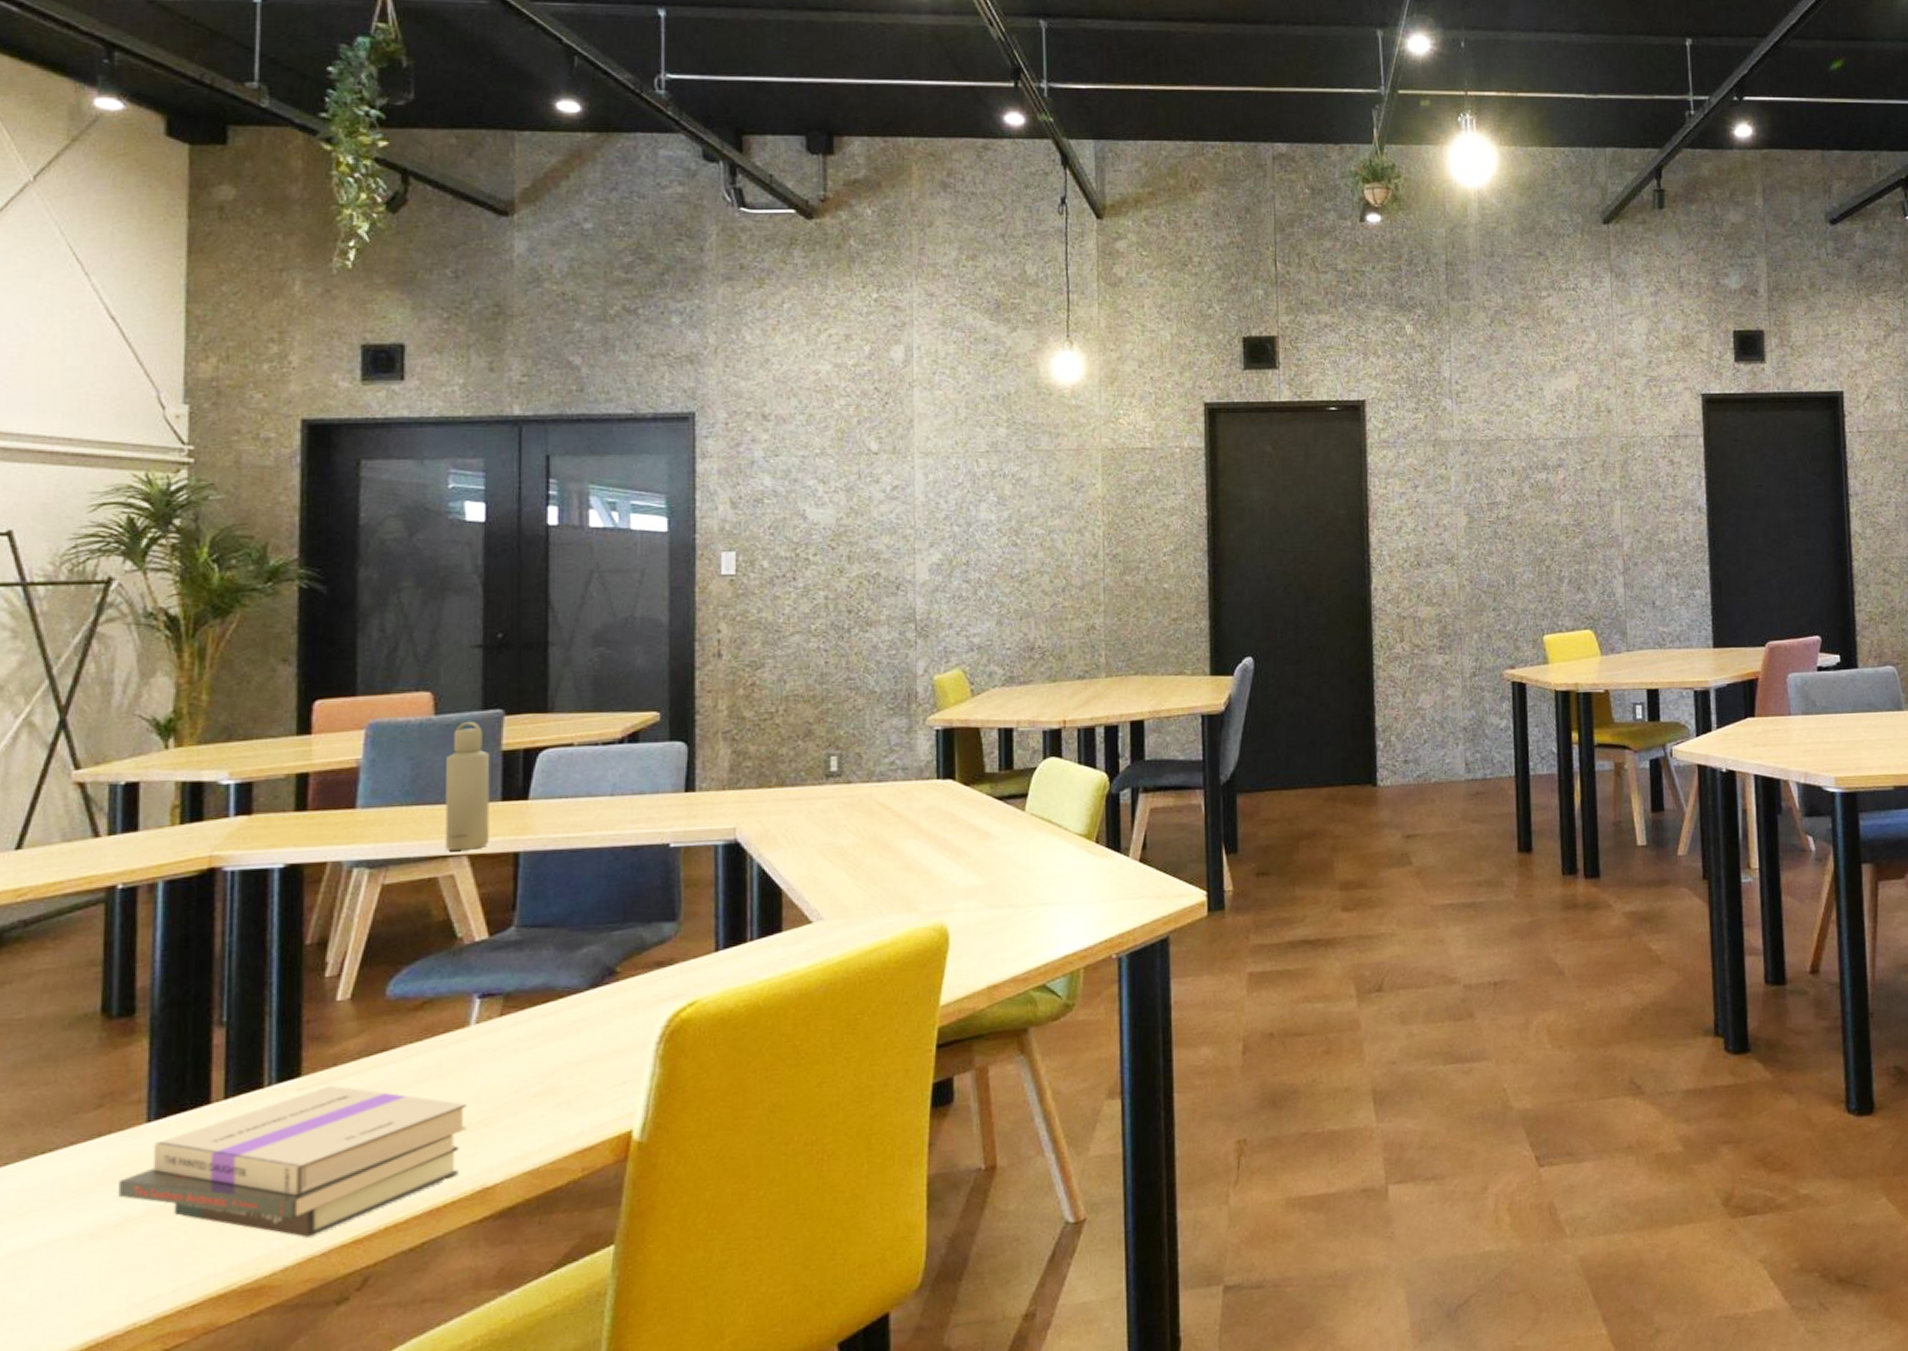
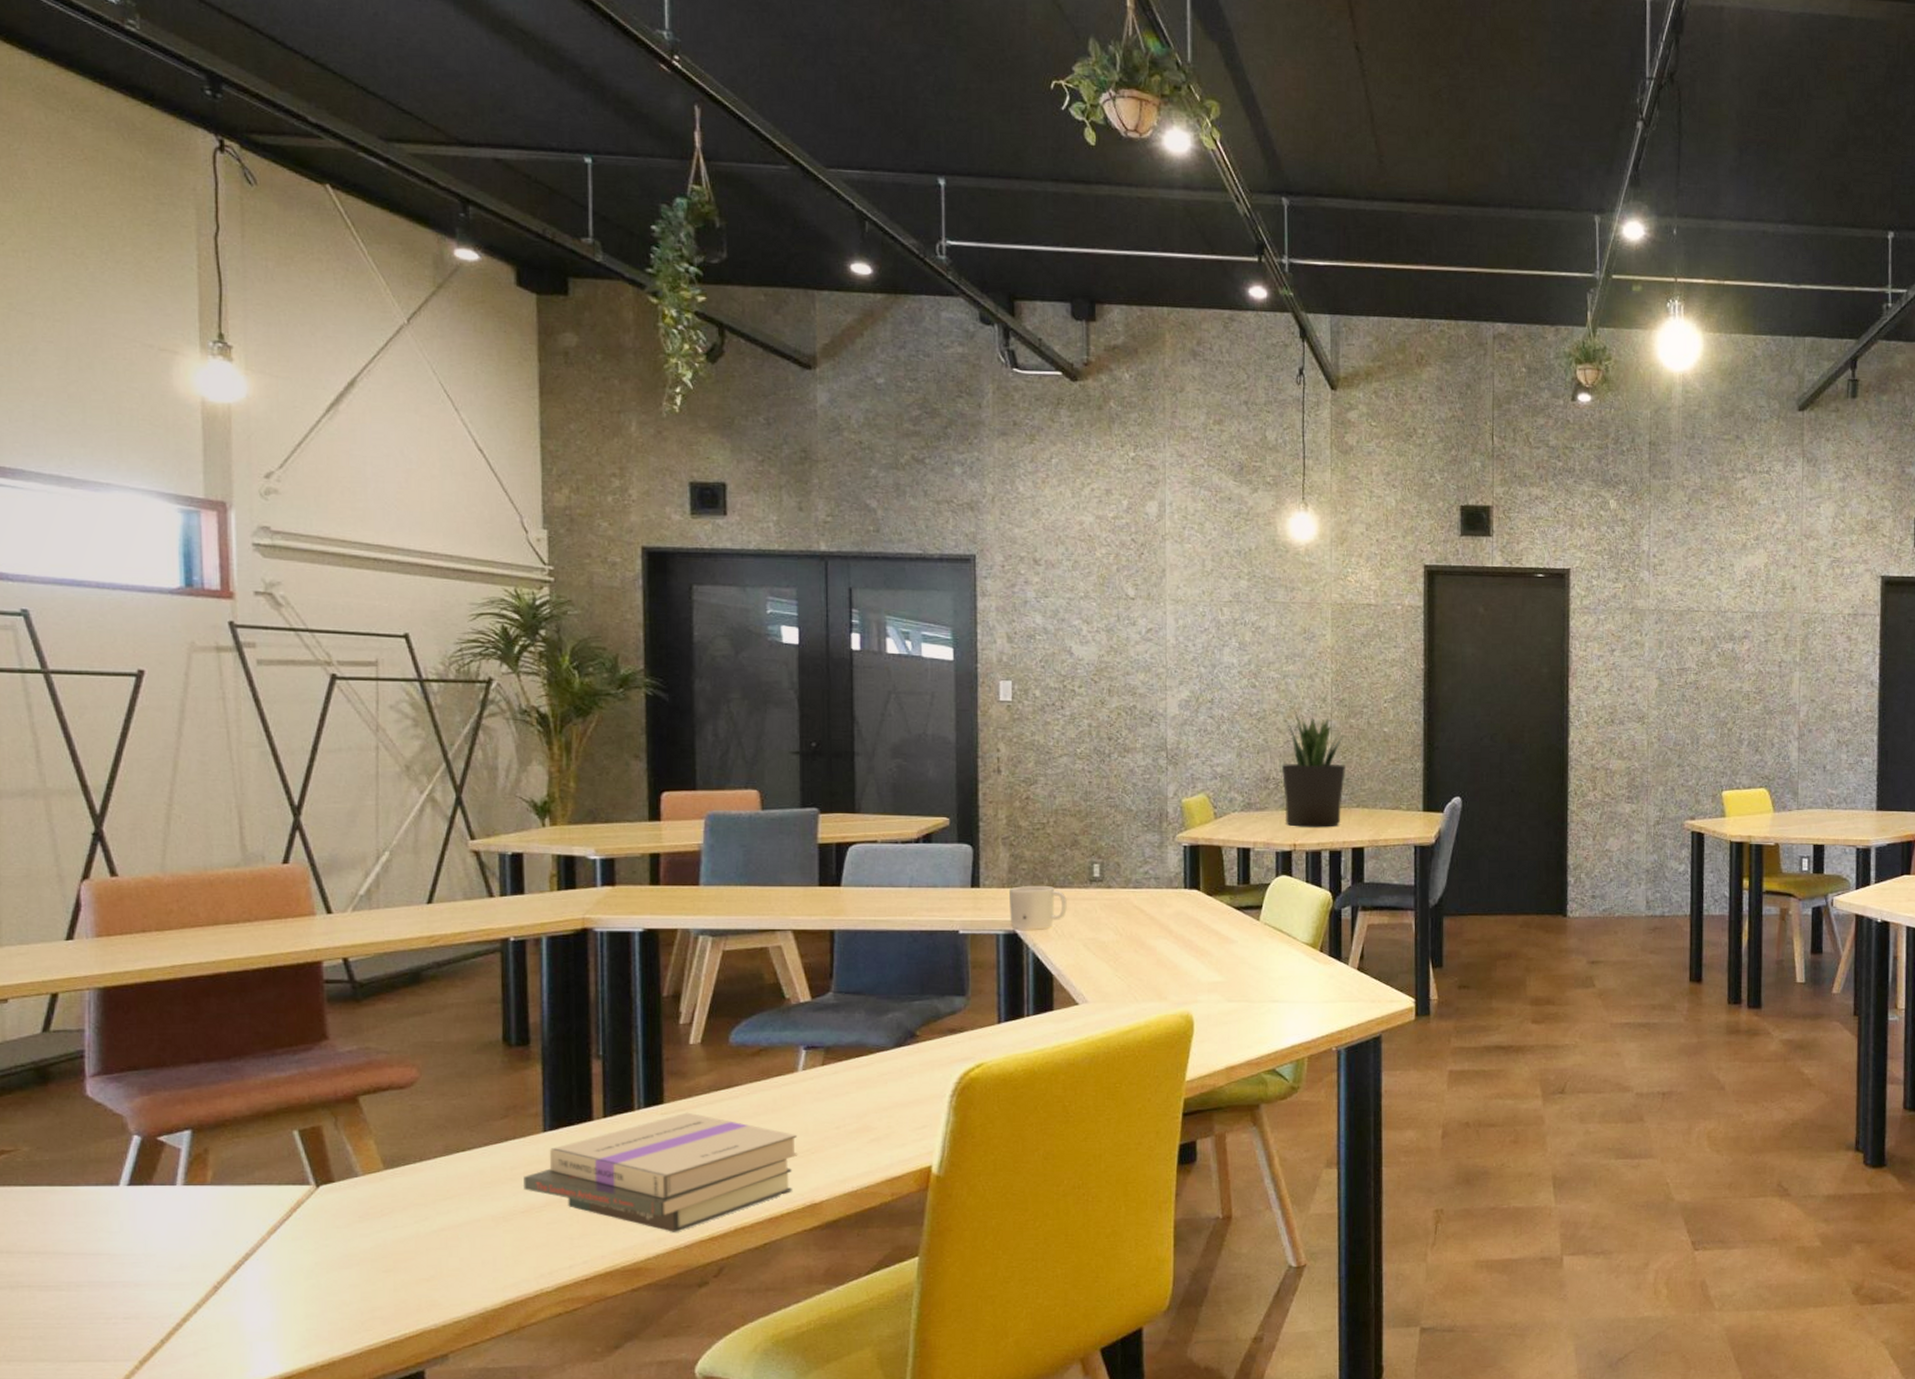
bottle: present [445,721,490,851] -> none [772,816,809,926]
mug: none [729,784,799,840] -> present [1008,885,1067,931]
planter: none [1047,569,1121,701] -> present [1281,711,1345,827]

